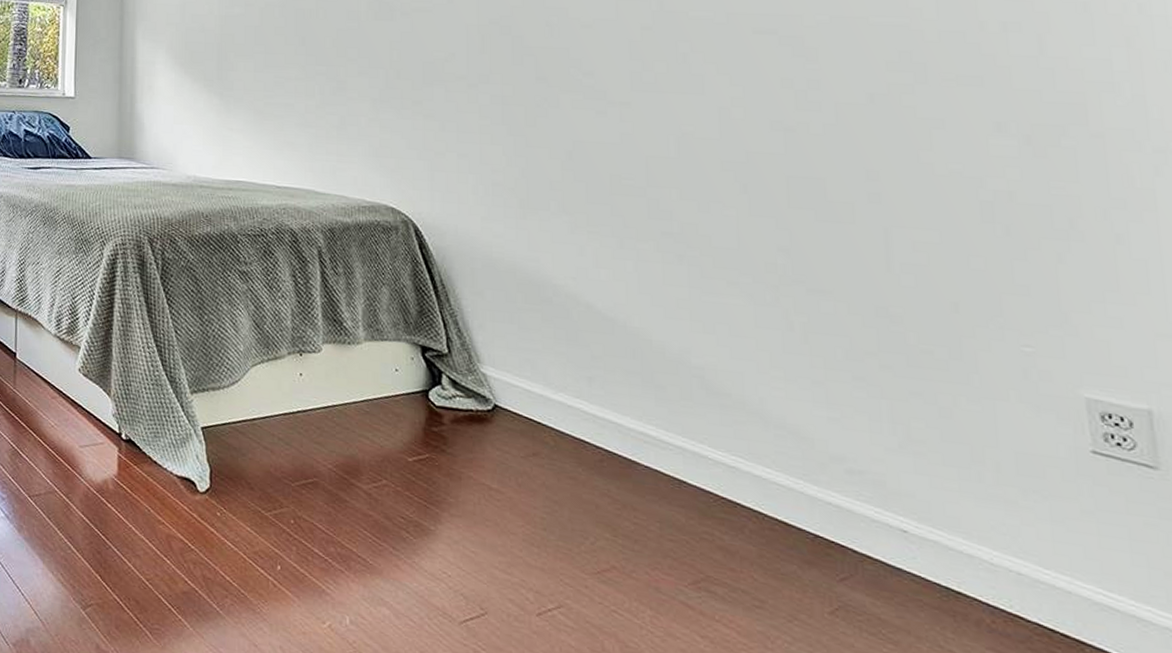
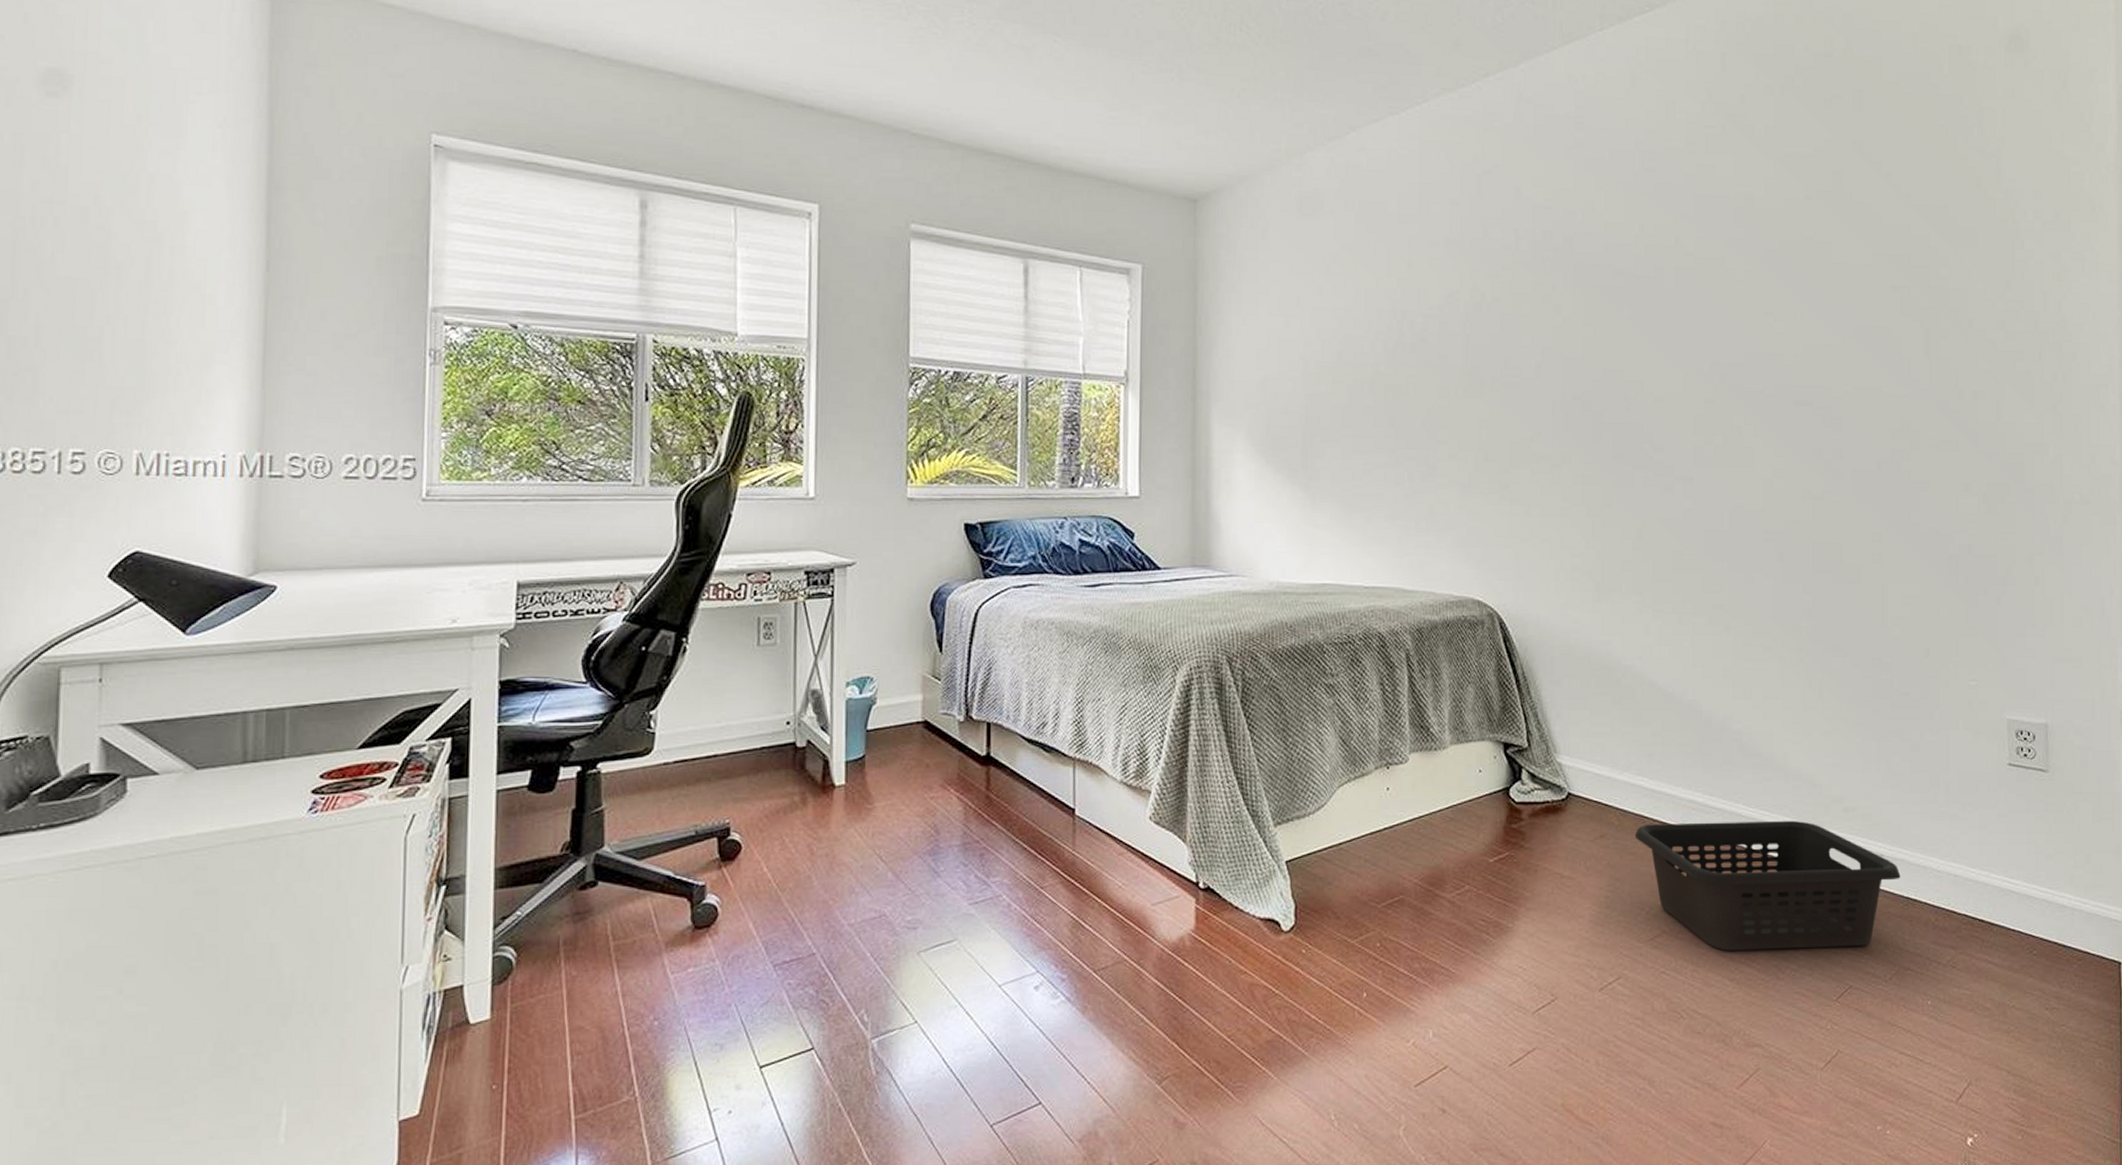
laundry basket: none [574,450,935,634] -> present [1634,820,1901,951]

